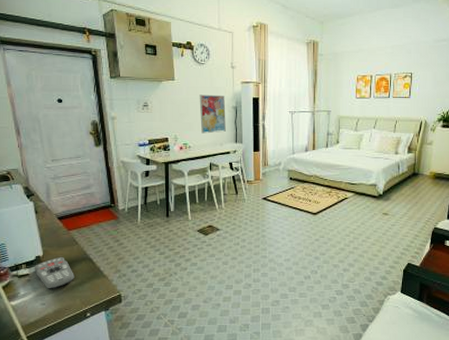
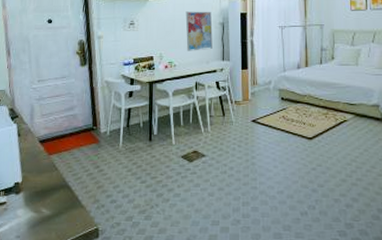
remote control: present [34,257,74,289] -> none [12,184,52,220]

